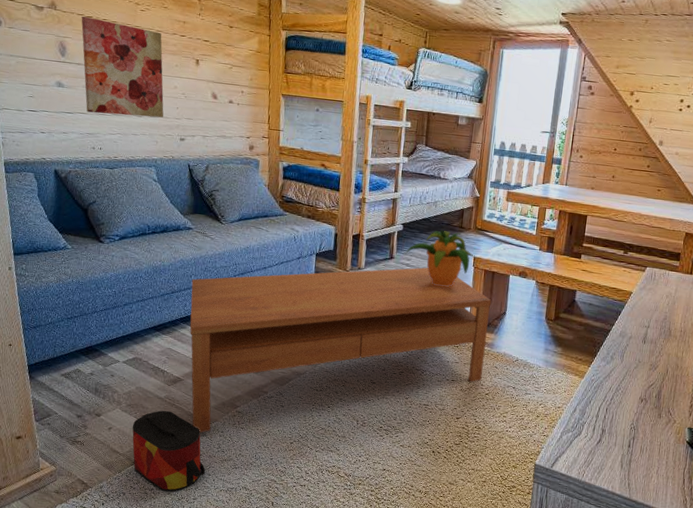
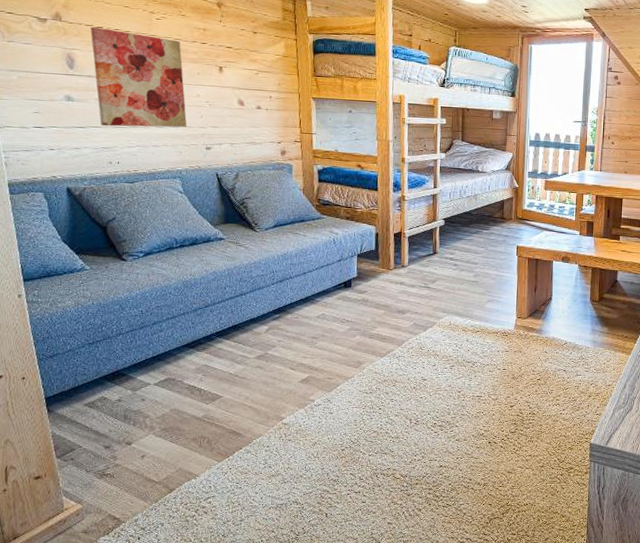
bag: present [132,410,206,492] -> none [168,430,252,516]
coffee table: present [190,267,492,434] -> none [226,260,537,451]
potted plant: present [405,230,474,288] -> none [448,222,517,278]

